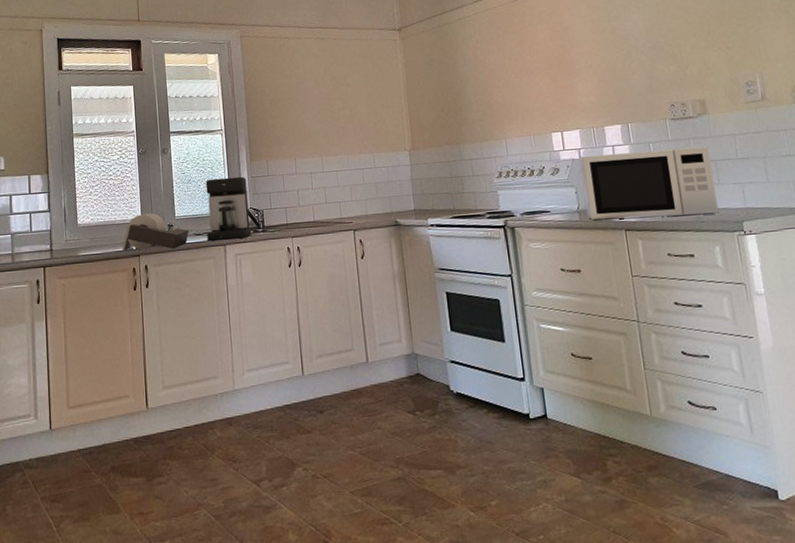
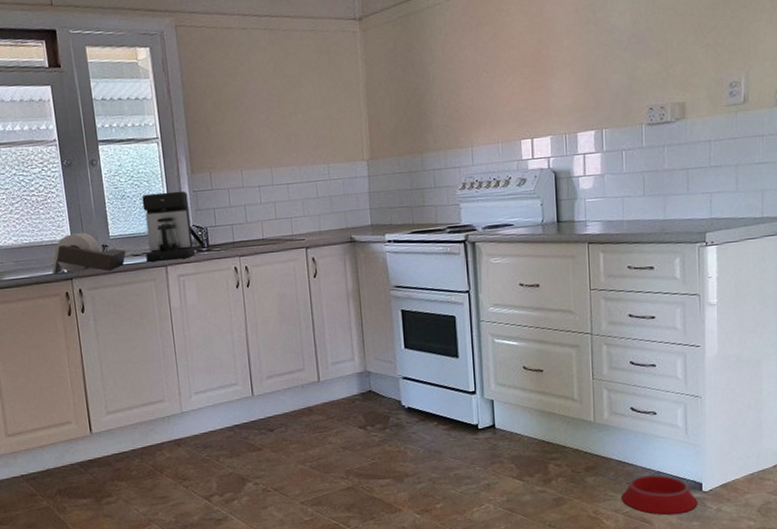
microwave: present [578,146,719,221] -> none [547,154,684,235]
pet bowl: none [690,478,776,526] -> present [622,474,698,515]

